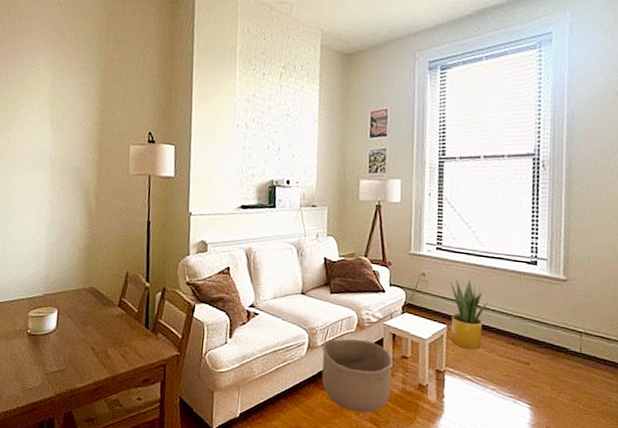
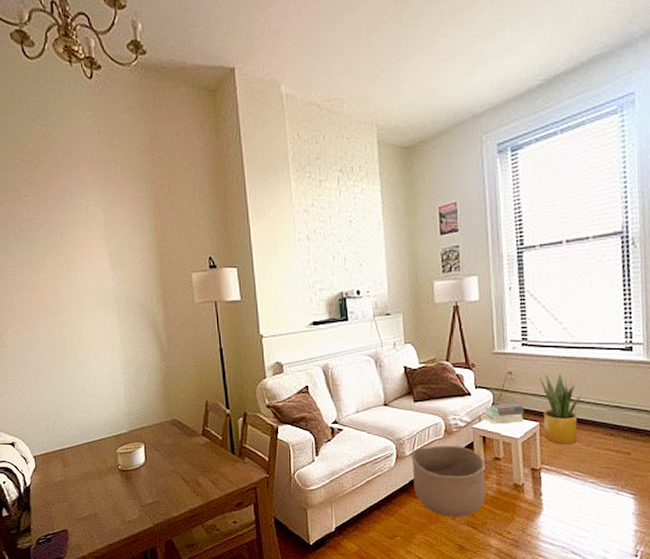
books: none [395,303,434,324] -> present [484,402,524,425]

